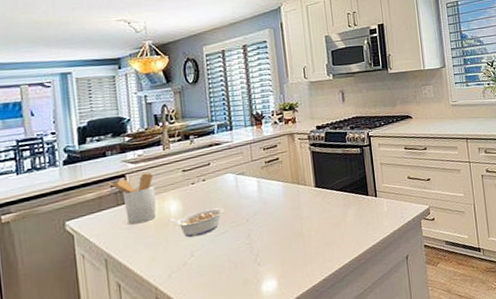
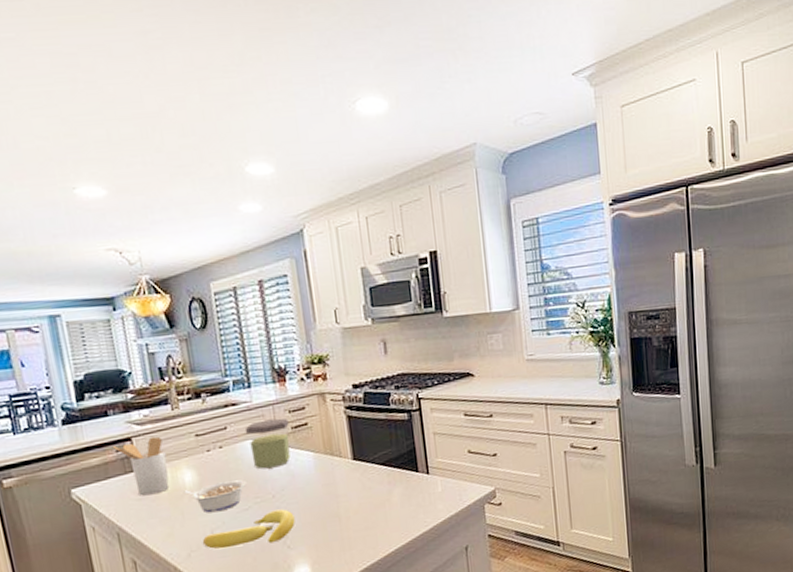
banana: none [183,231,265,269] -> present [203,509,295,549]
jar: none [225,154,263,198] -> present [245,418,291,469]

